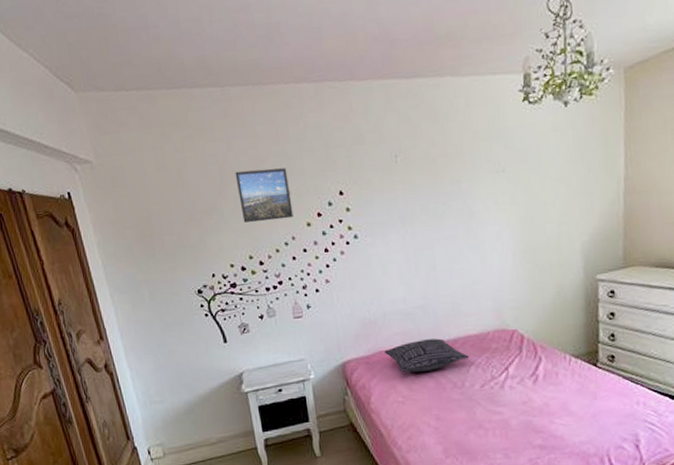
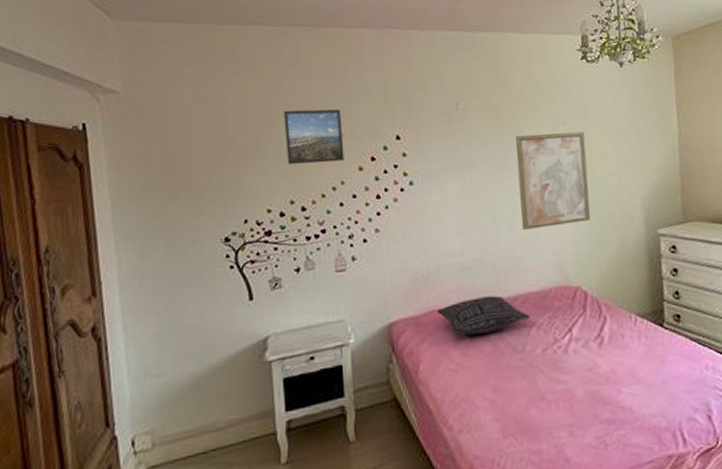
wall art: none [455,179,529,279] -> present [516,132,591,231]

